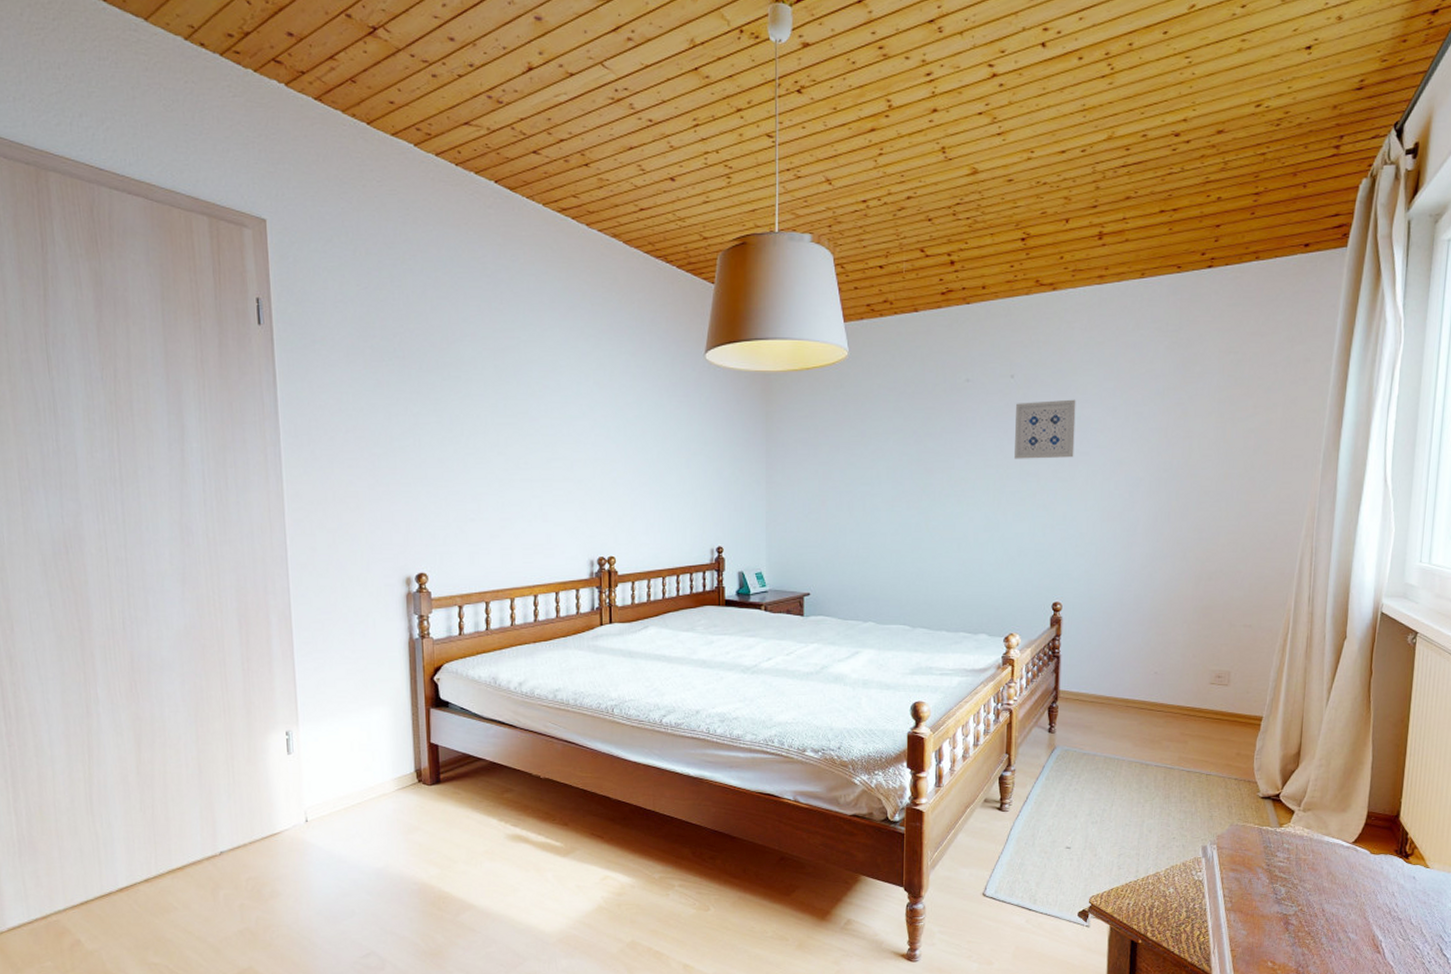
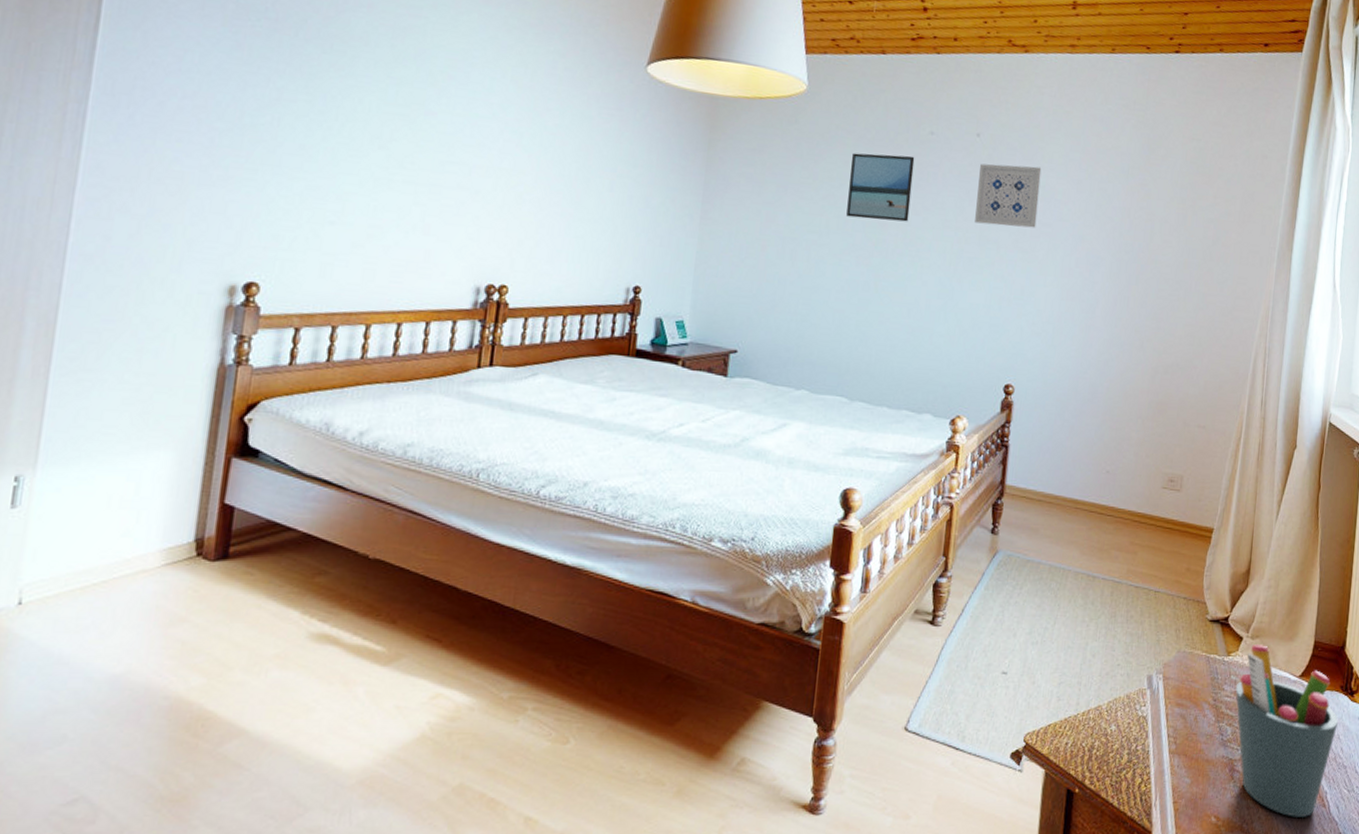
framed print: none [894,404,954,467] -> present [846,152,915,222]
pen holder: none [1288,817,1393,963] -> present [1235,645,1339,818]

